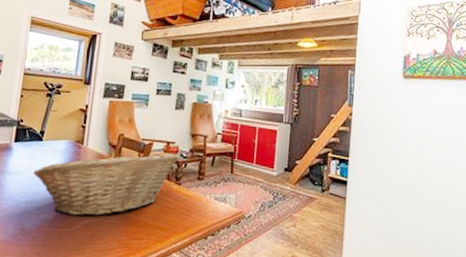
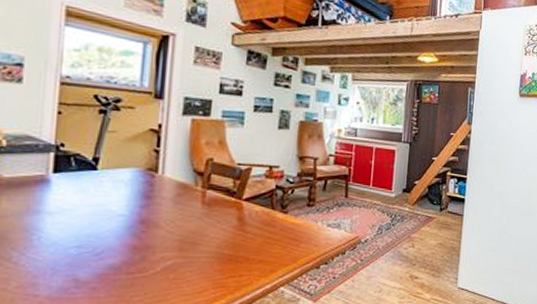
fruit basket: present [33,151,180,216] -> none [86,178,285,258]

